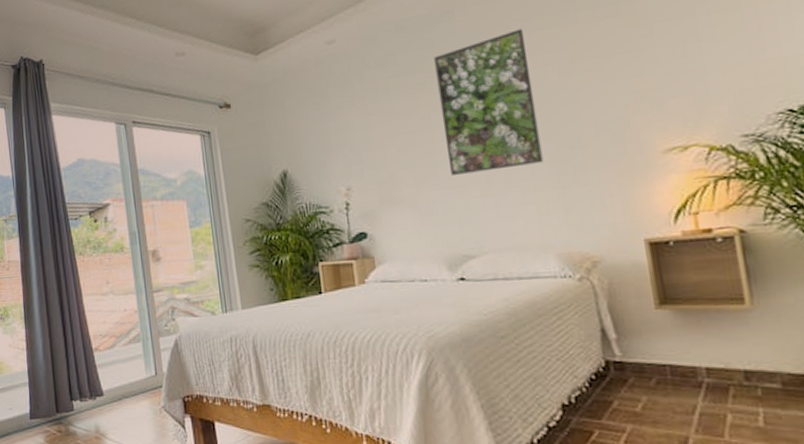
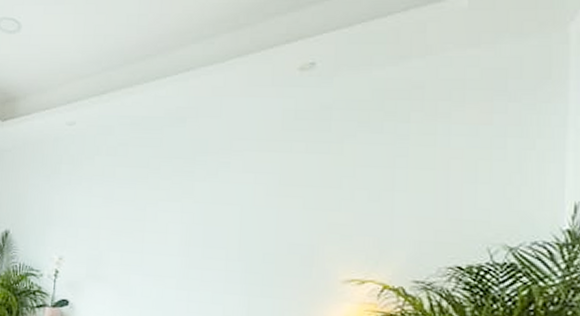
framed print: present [434,29,544,175] -> none [154,147,243,270]

